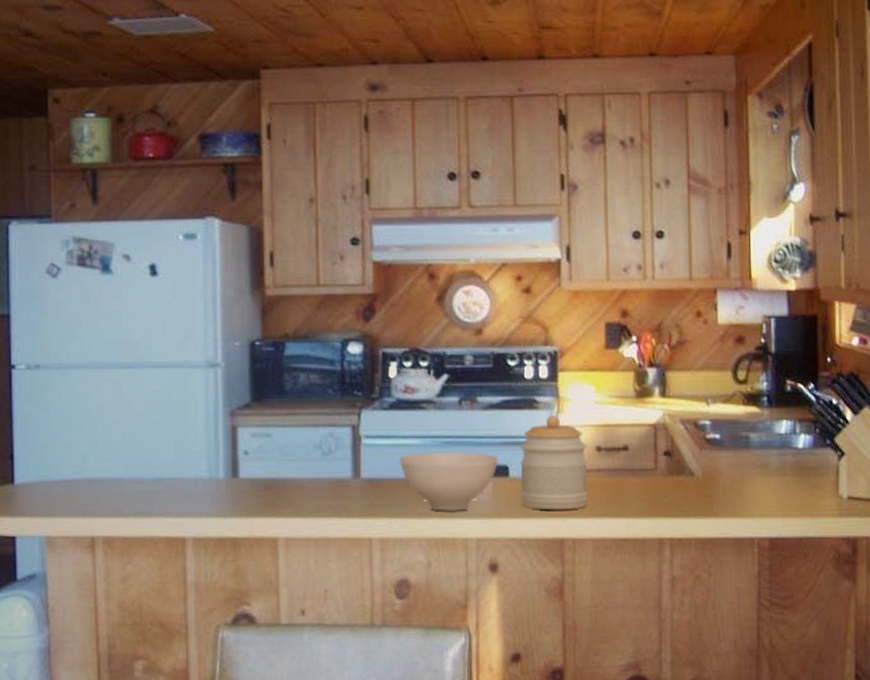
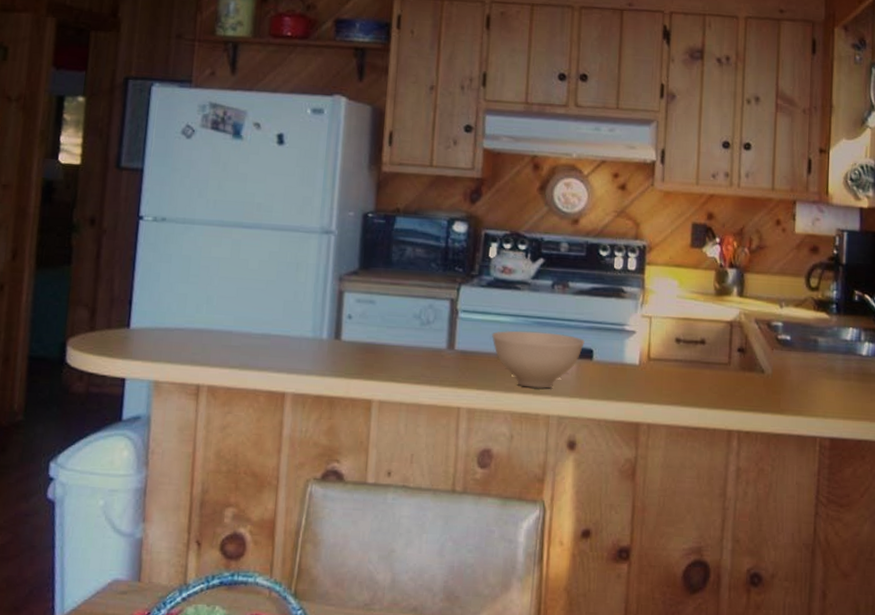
jar: present [520,415,588,510] -> none [602,305,668,396]

